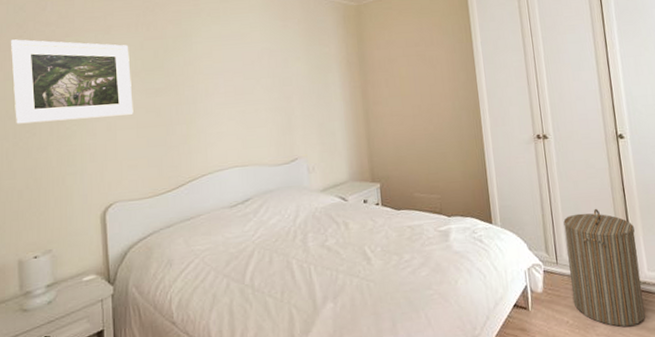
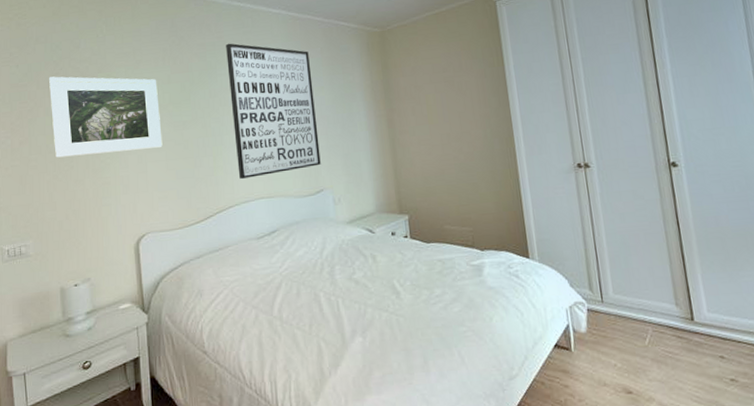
wall art: none [202,11,296,148] -> present [226,43,321,180]
laundry hamper: present [563,208,645,327] -> none [609,242,705,373]

